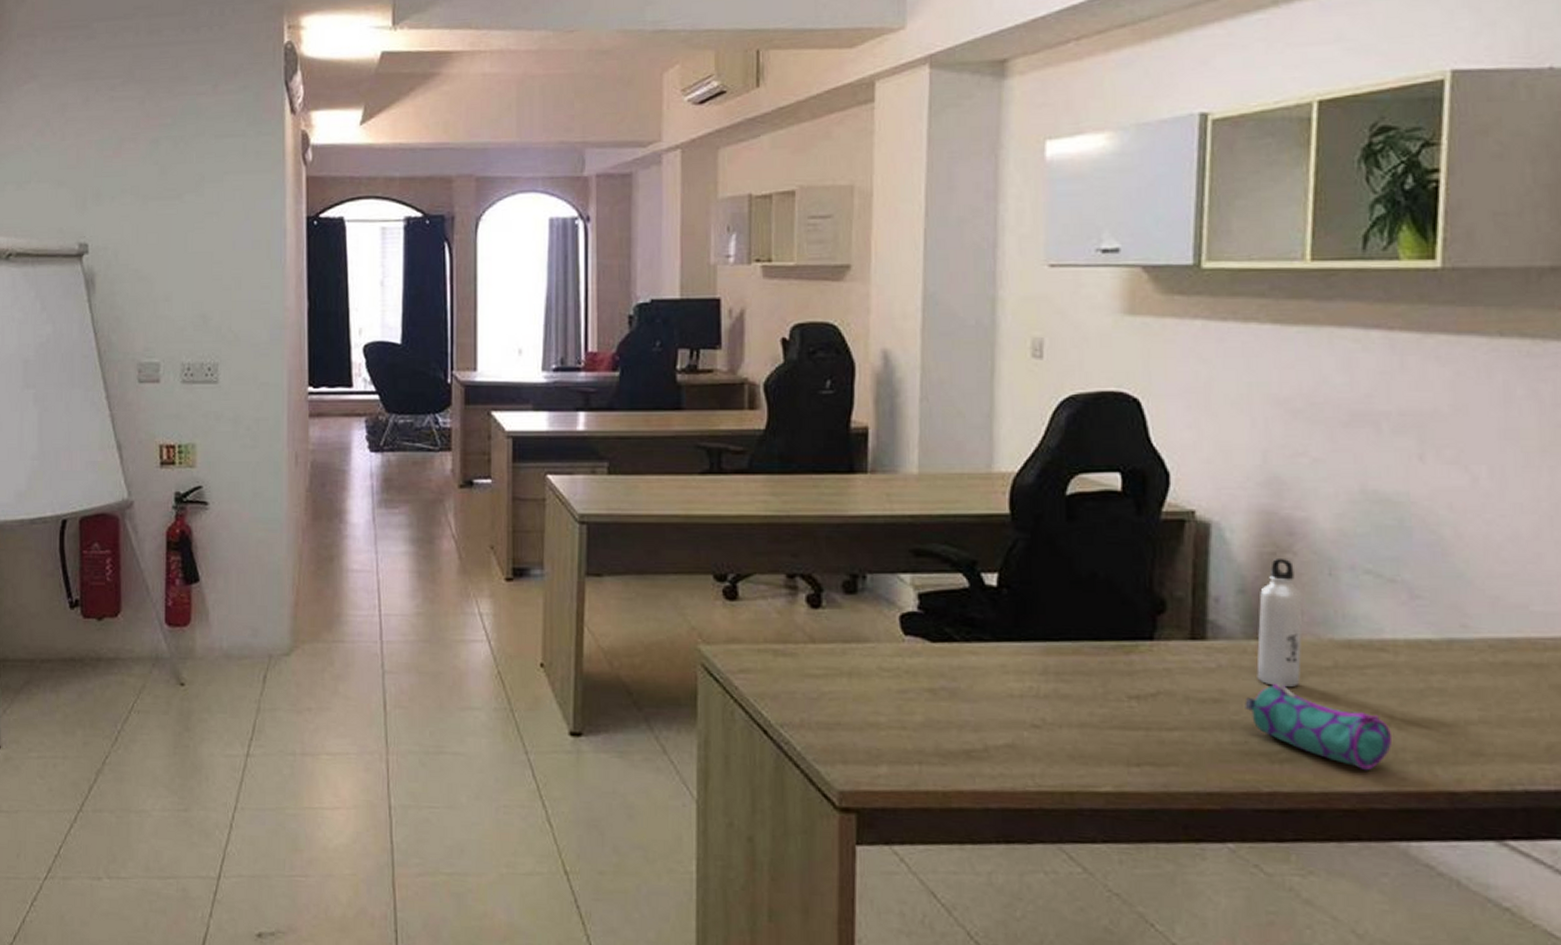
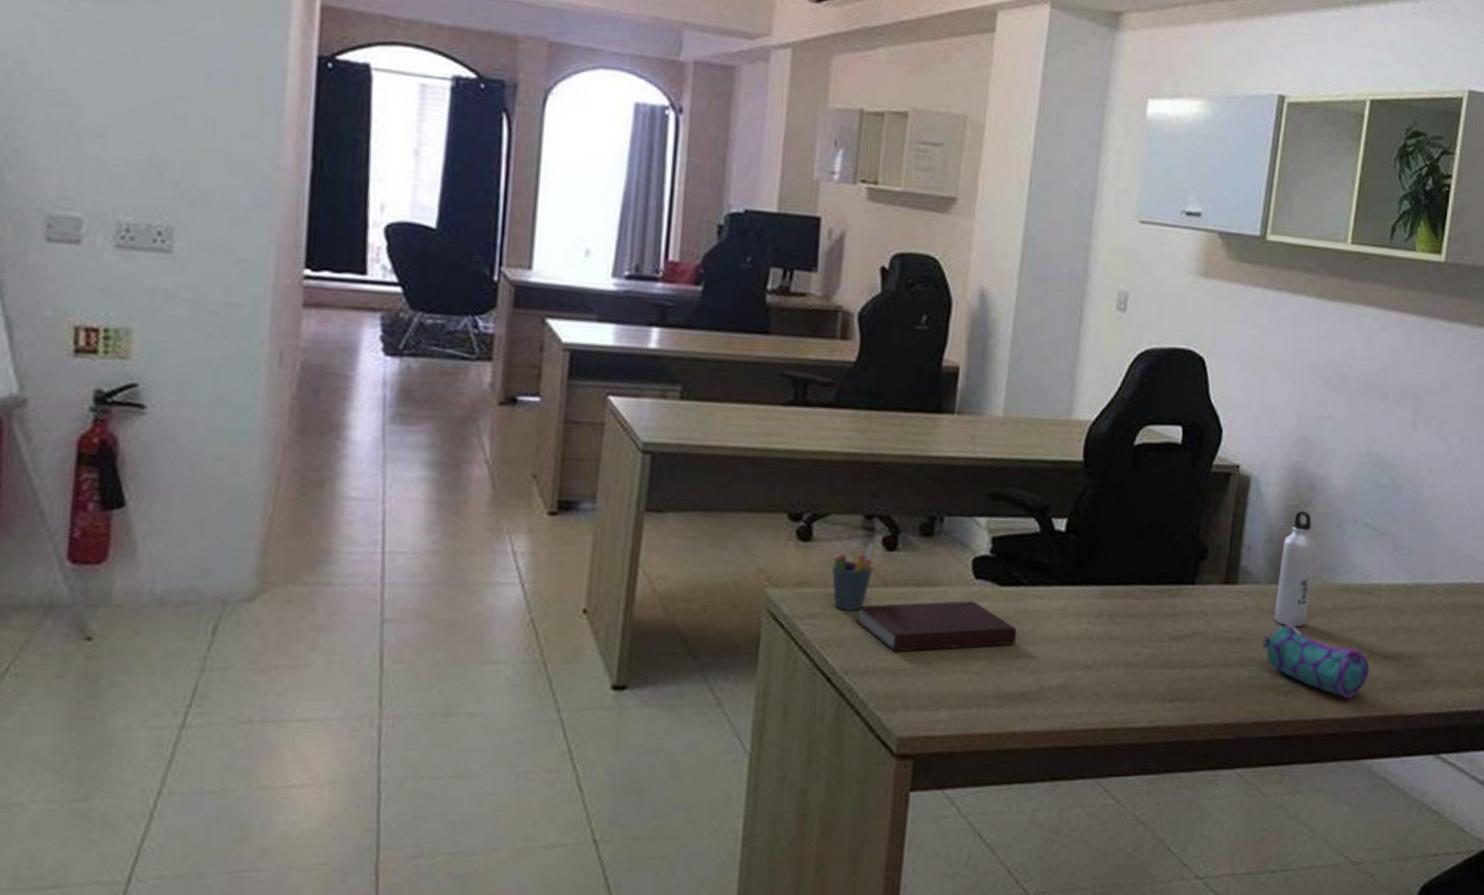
pen holder: none [759,600,799,666] -> present [831,542,875,611]
notebook: none [787,657,953,707] -> present [856,601,1016,652]

